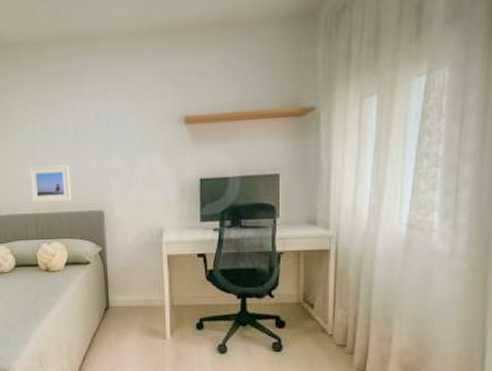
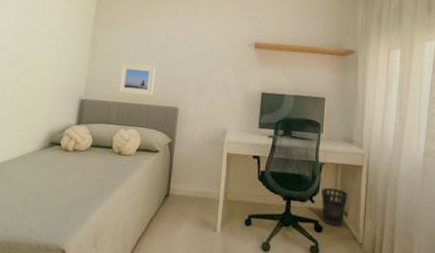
wastebasket: none [280,278,314,320] -> present [320,187,348,227]

